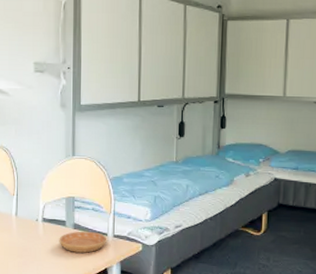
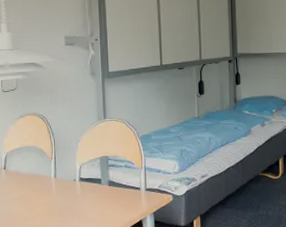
saucer: present [59,231,107,253] -> none [96,187,140,208]

